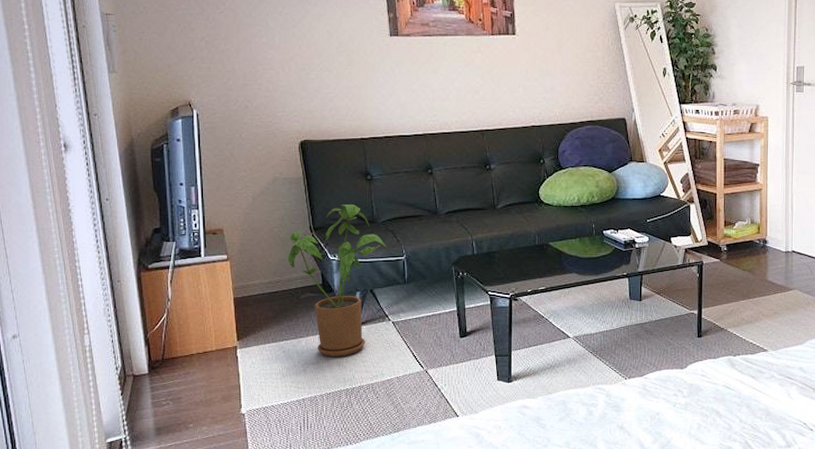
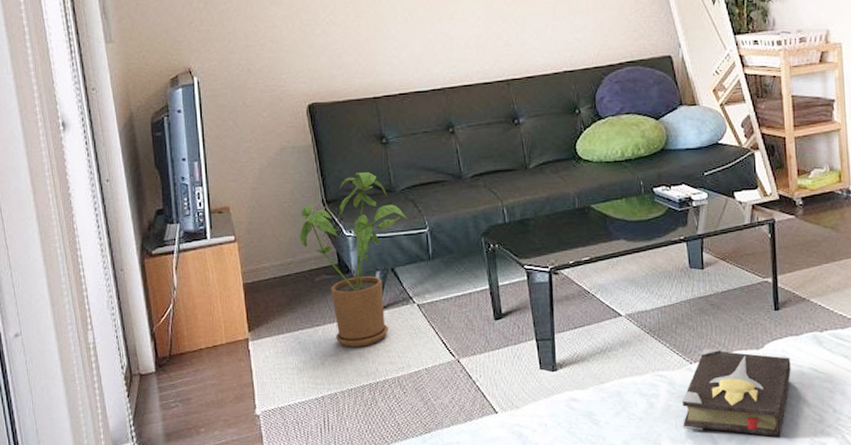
hardback book: none [616,367,708,442] -> present [682,348,791,438]

